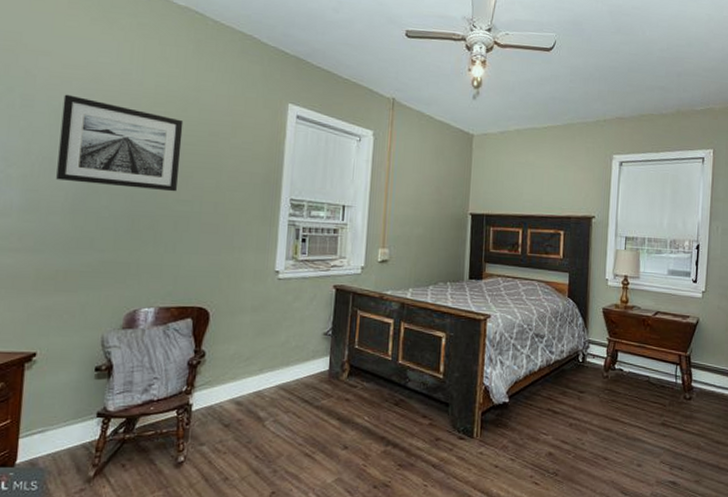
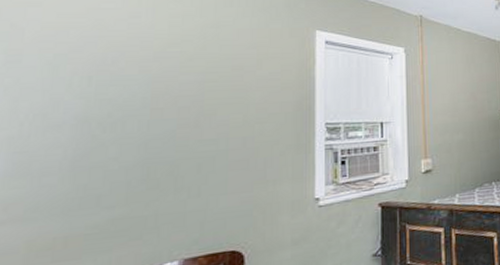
wall art: present [56,94,184,192] -> none [52,44,203,137]

